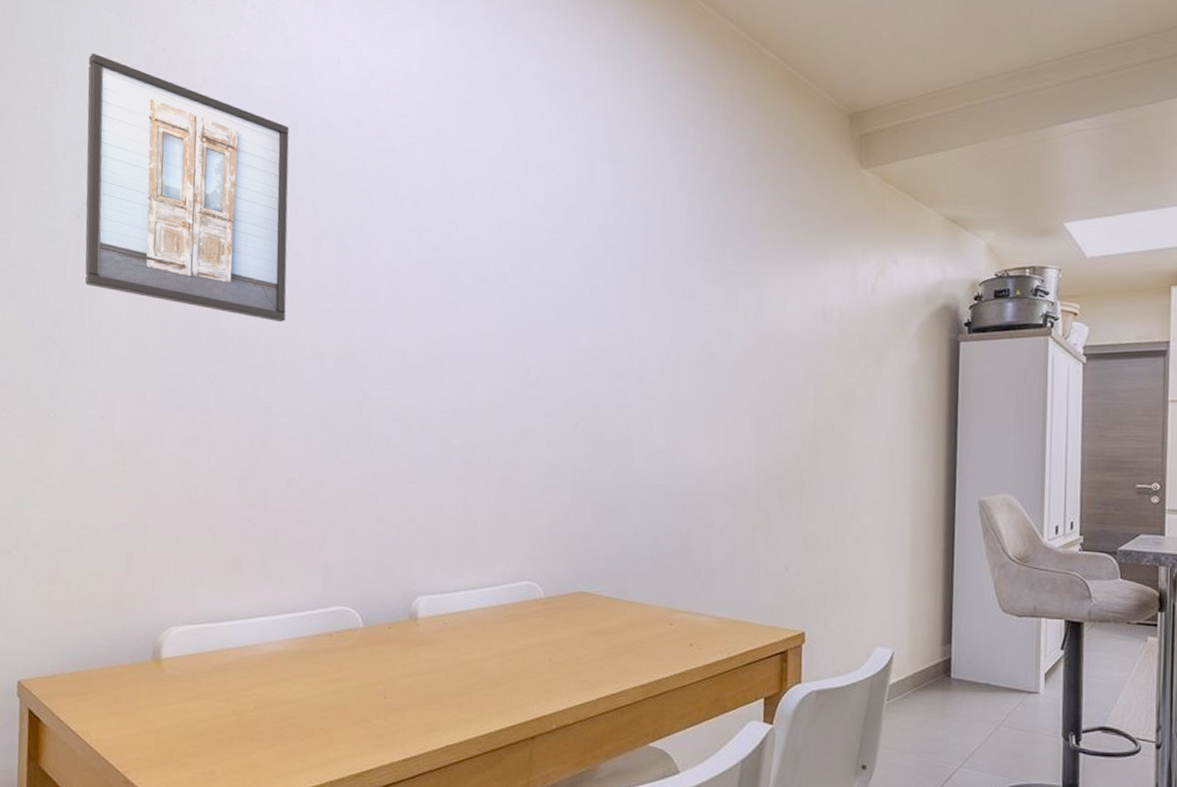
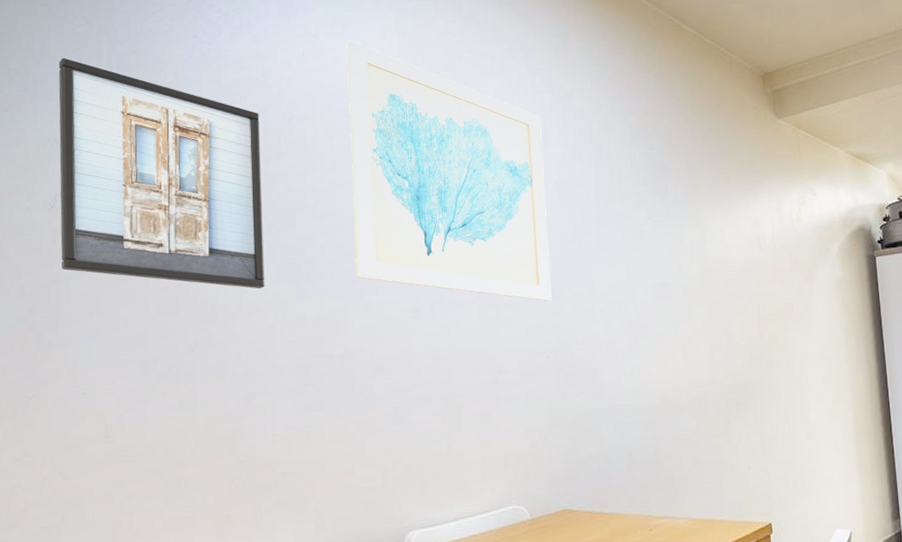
wall art: none [380,48,591,362] -> present [346,40,552,302]

